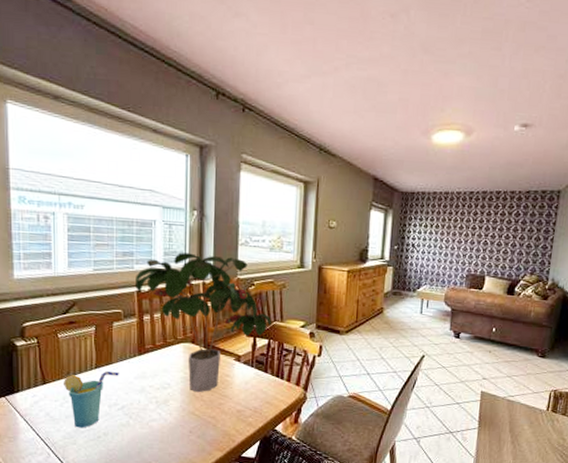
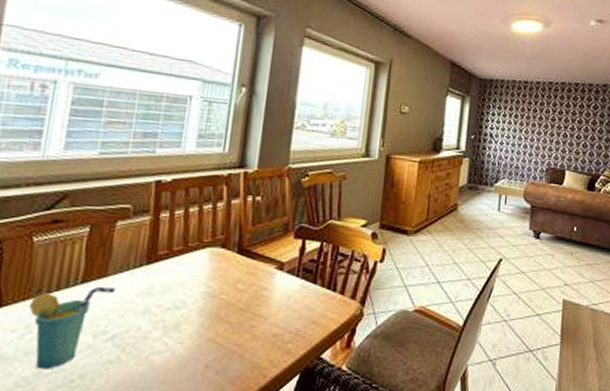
potted plant: present [136,253,271,392] -> none [154,135,327,311]

